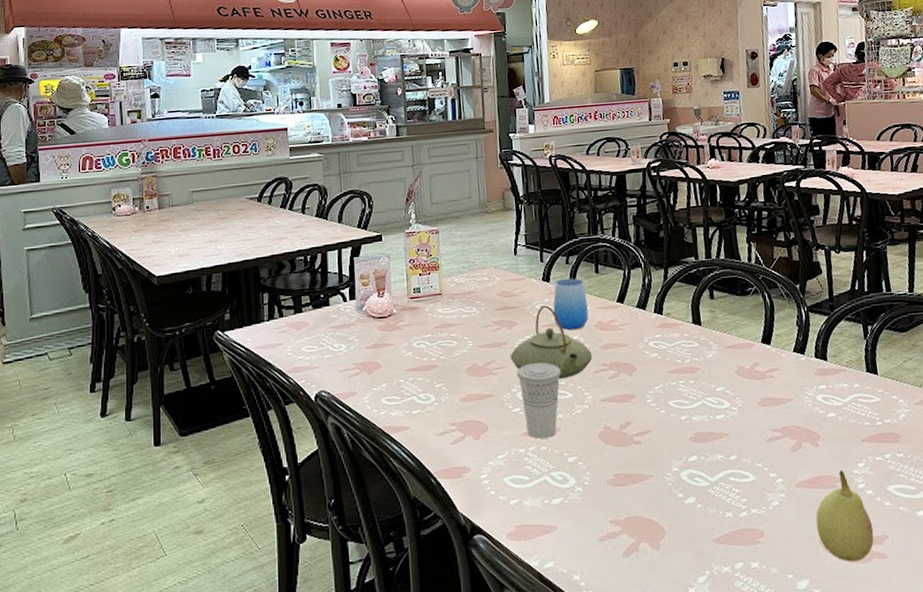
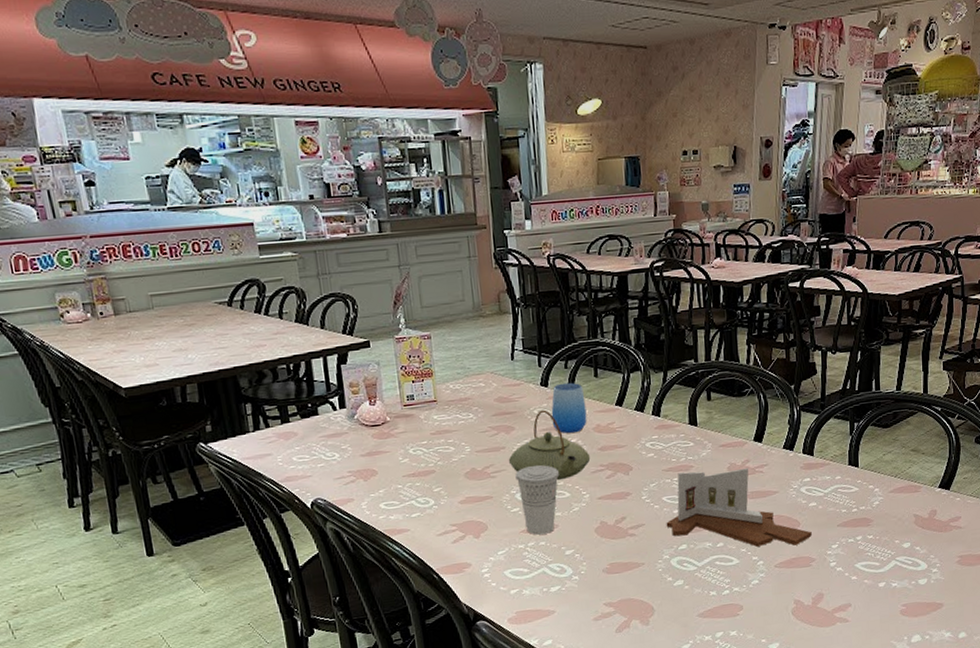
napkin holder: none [673,371,834,462] -> present [666,467,812,547]
fruit: present [816,469,874,562] -> none [789,551,840,627]

